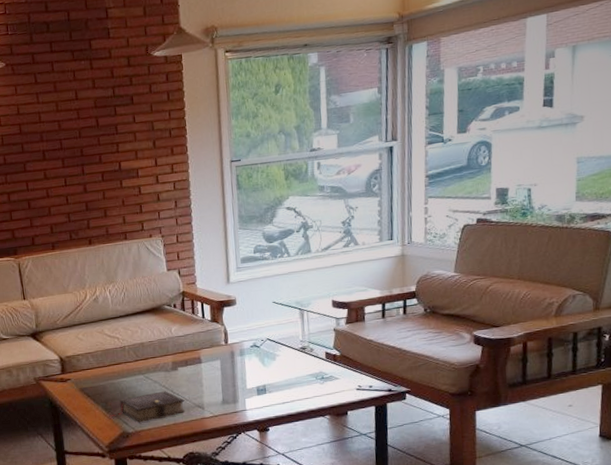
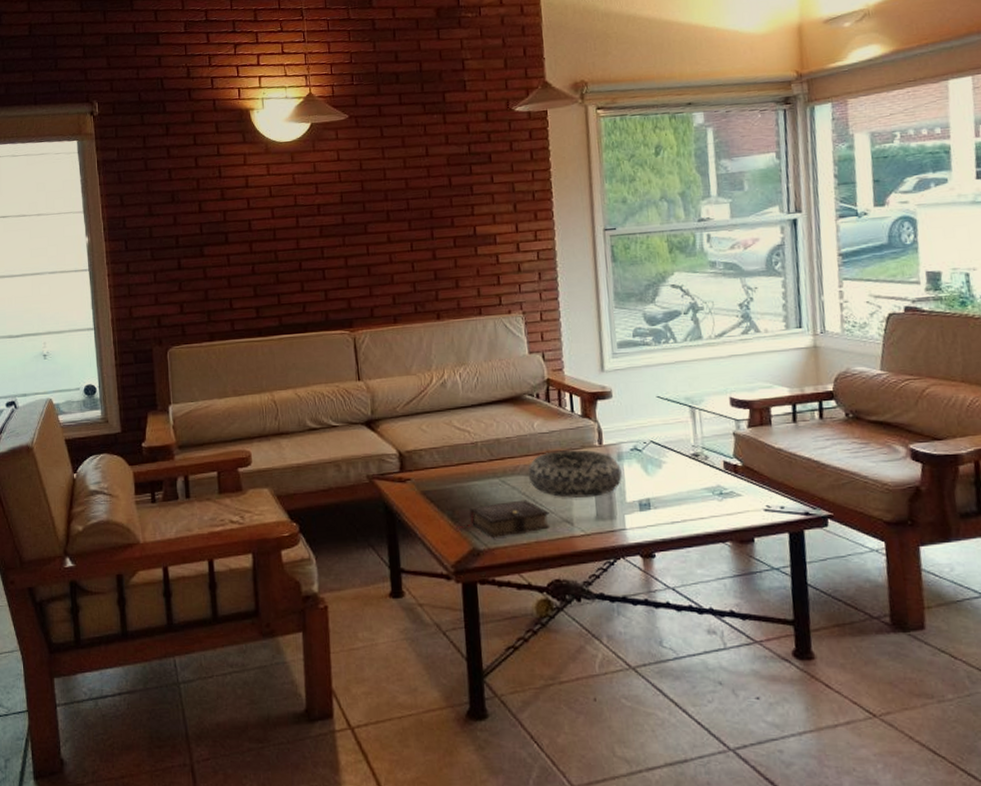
decorative bowl: none [167,348,244,388] -> present [528,449,622,498]

